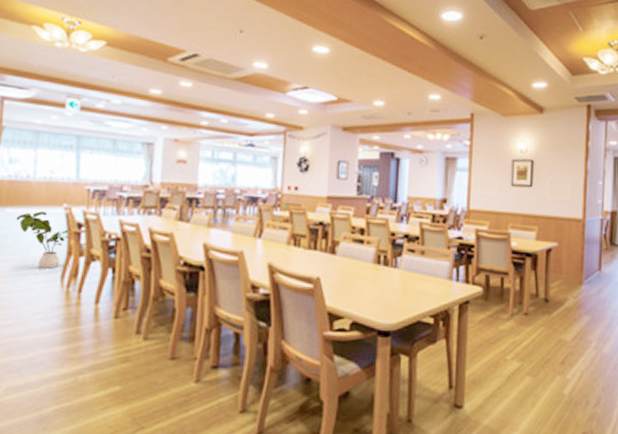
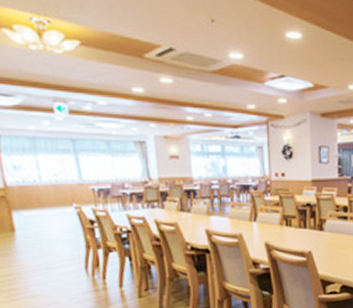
house plant: present [16,211,72,269] -> none [33,212,87,261]

